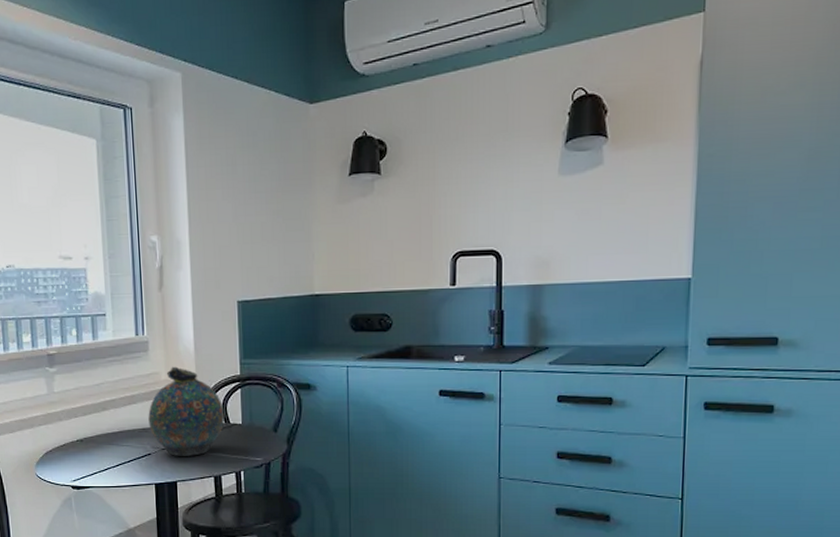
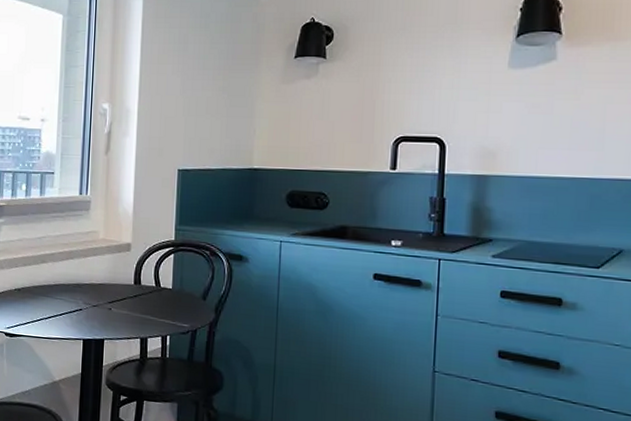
snuff bottle: present [148,366,225,456] -> none [83,227,156,316]

